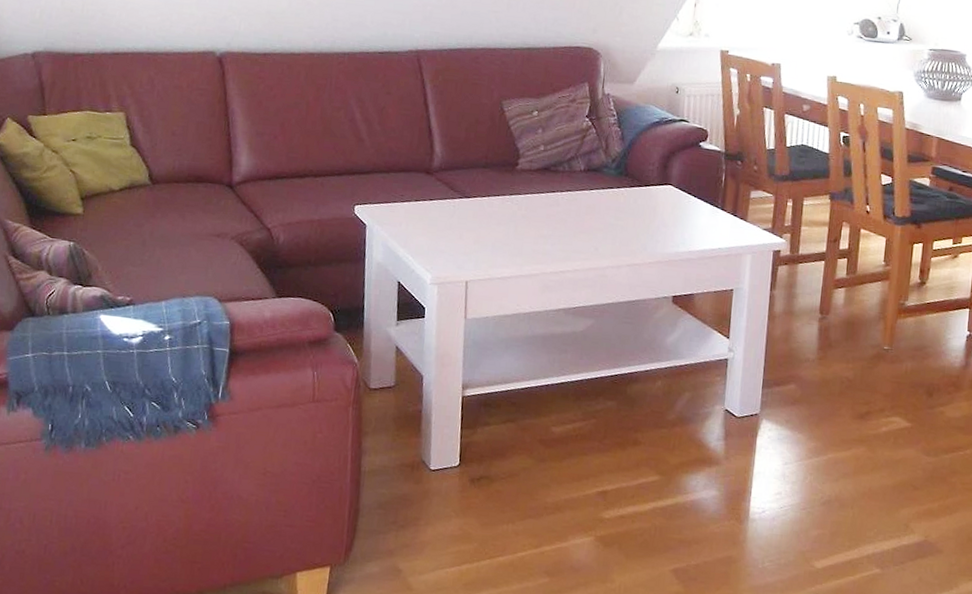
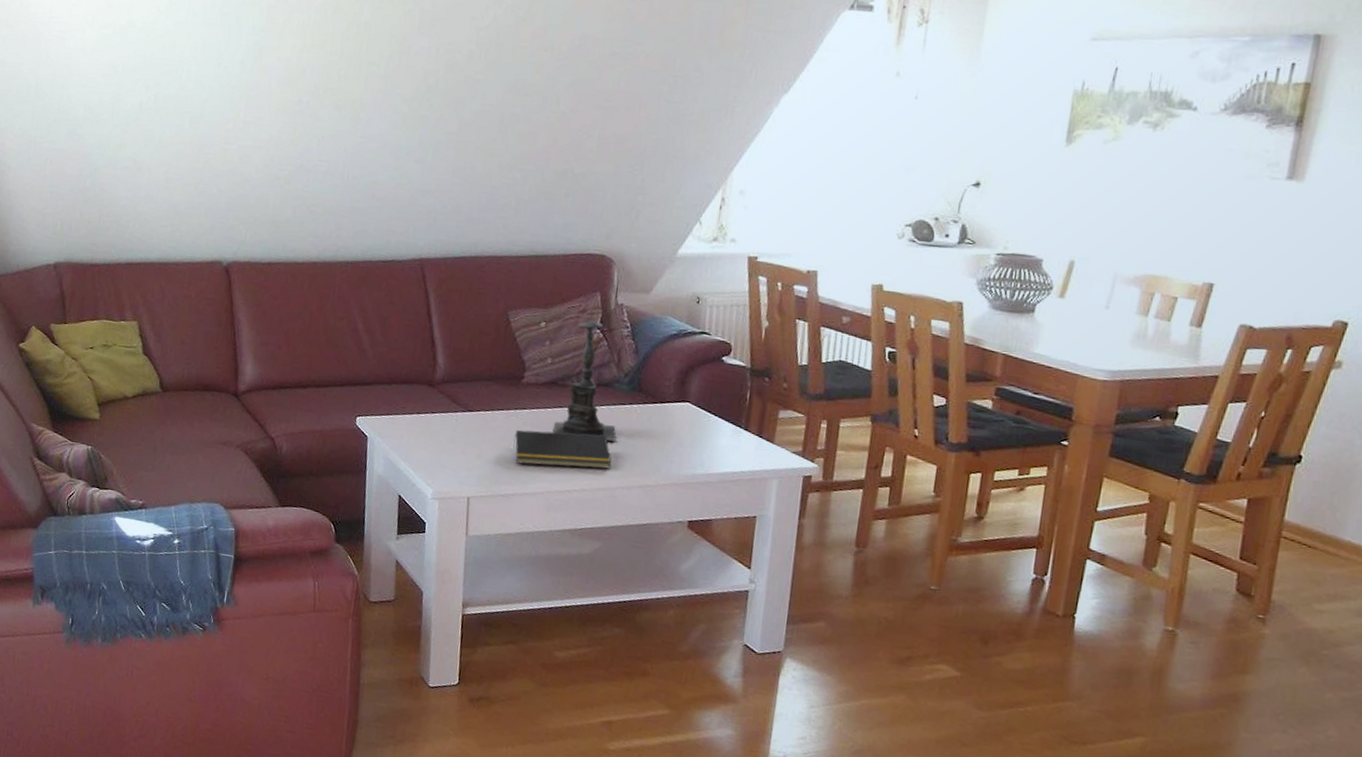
notepad: none [509,214,602,250] -> present [513,429,612,469]
candle holder: none [547,100,606,223] -> present [554,311,616,442]

